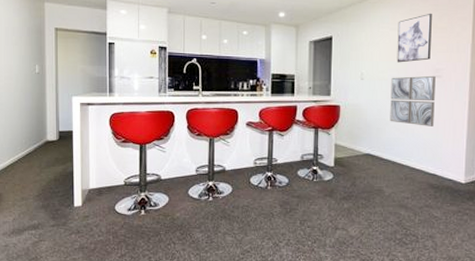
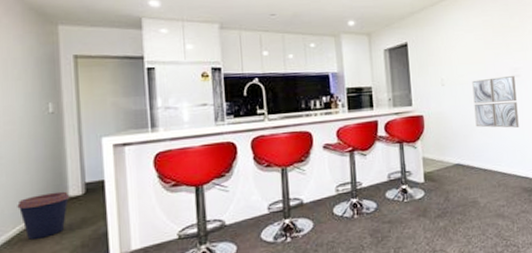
coffee cup: none [12,135,48,170] -> present [17,191,70,240]
wall art: present [397,13,432,63] -> none [472,12,507,65]

